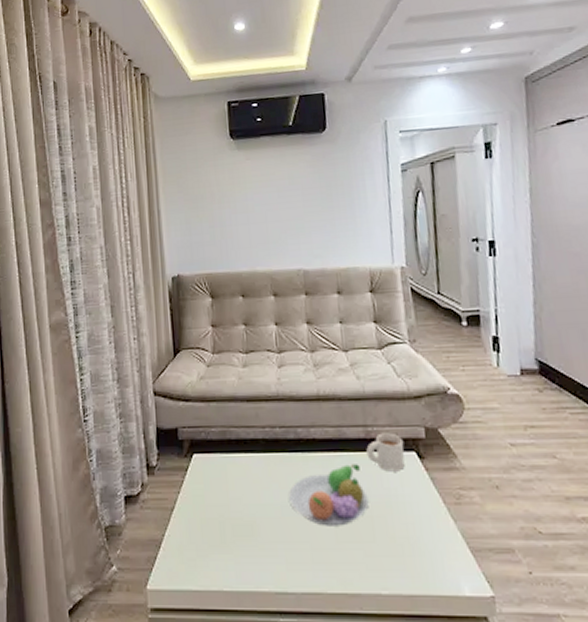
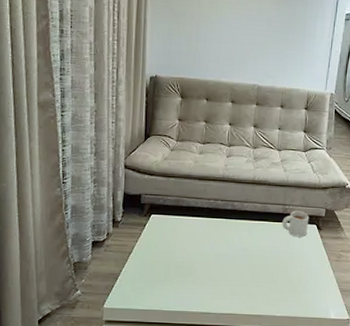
fruit bowl: present [289,464,369,526] -> none [221,230,278,271]

